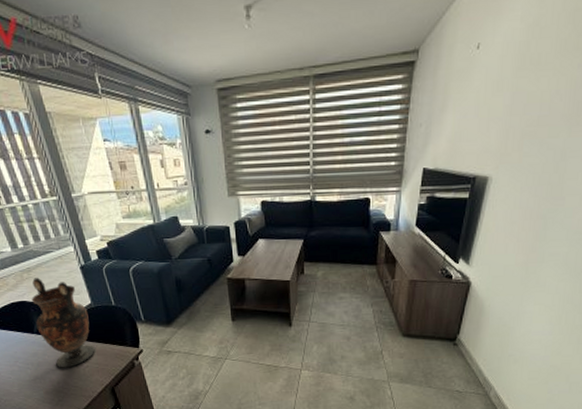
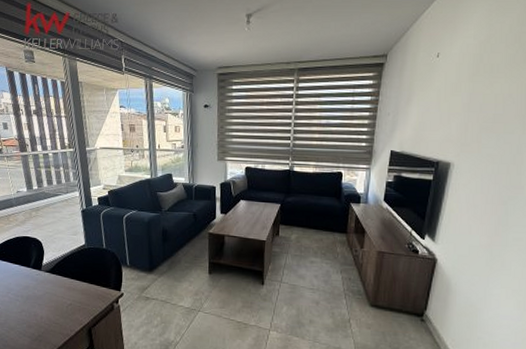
vase: present [31,277,96,368] -> none [33,216,81,304]

